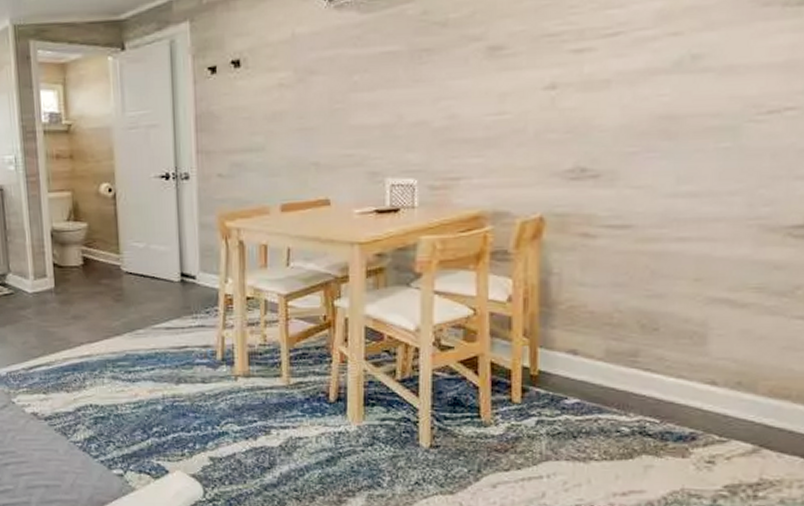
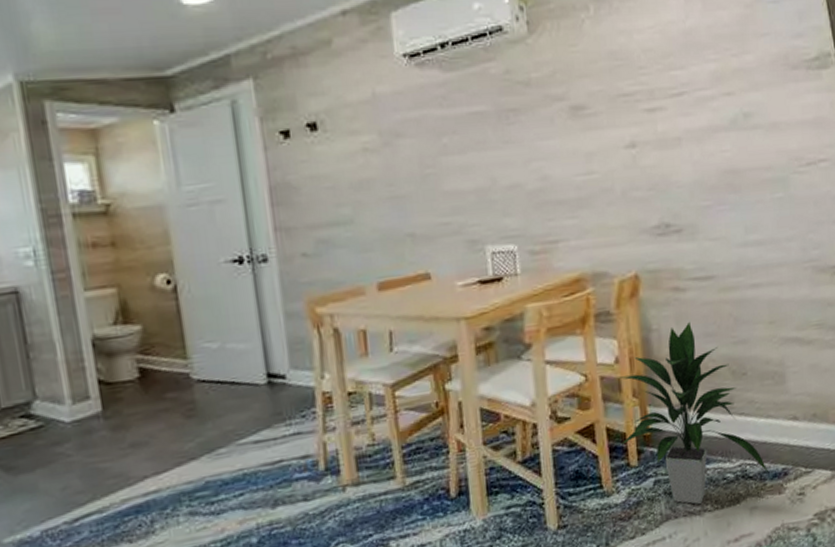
indoor plant: none [504,270,672,451] -> present [618,322,768,504]

